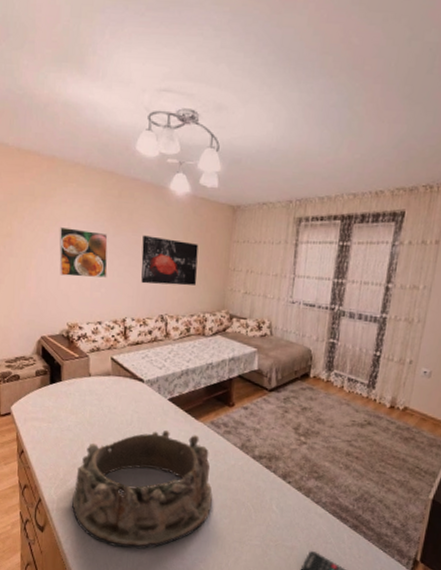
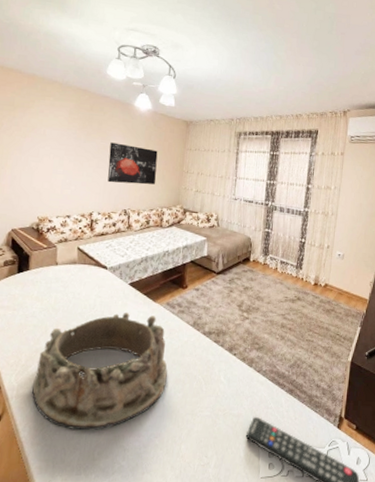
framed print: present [59,227,108,278] -> none [33,133,80,177]

